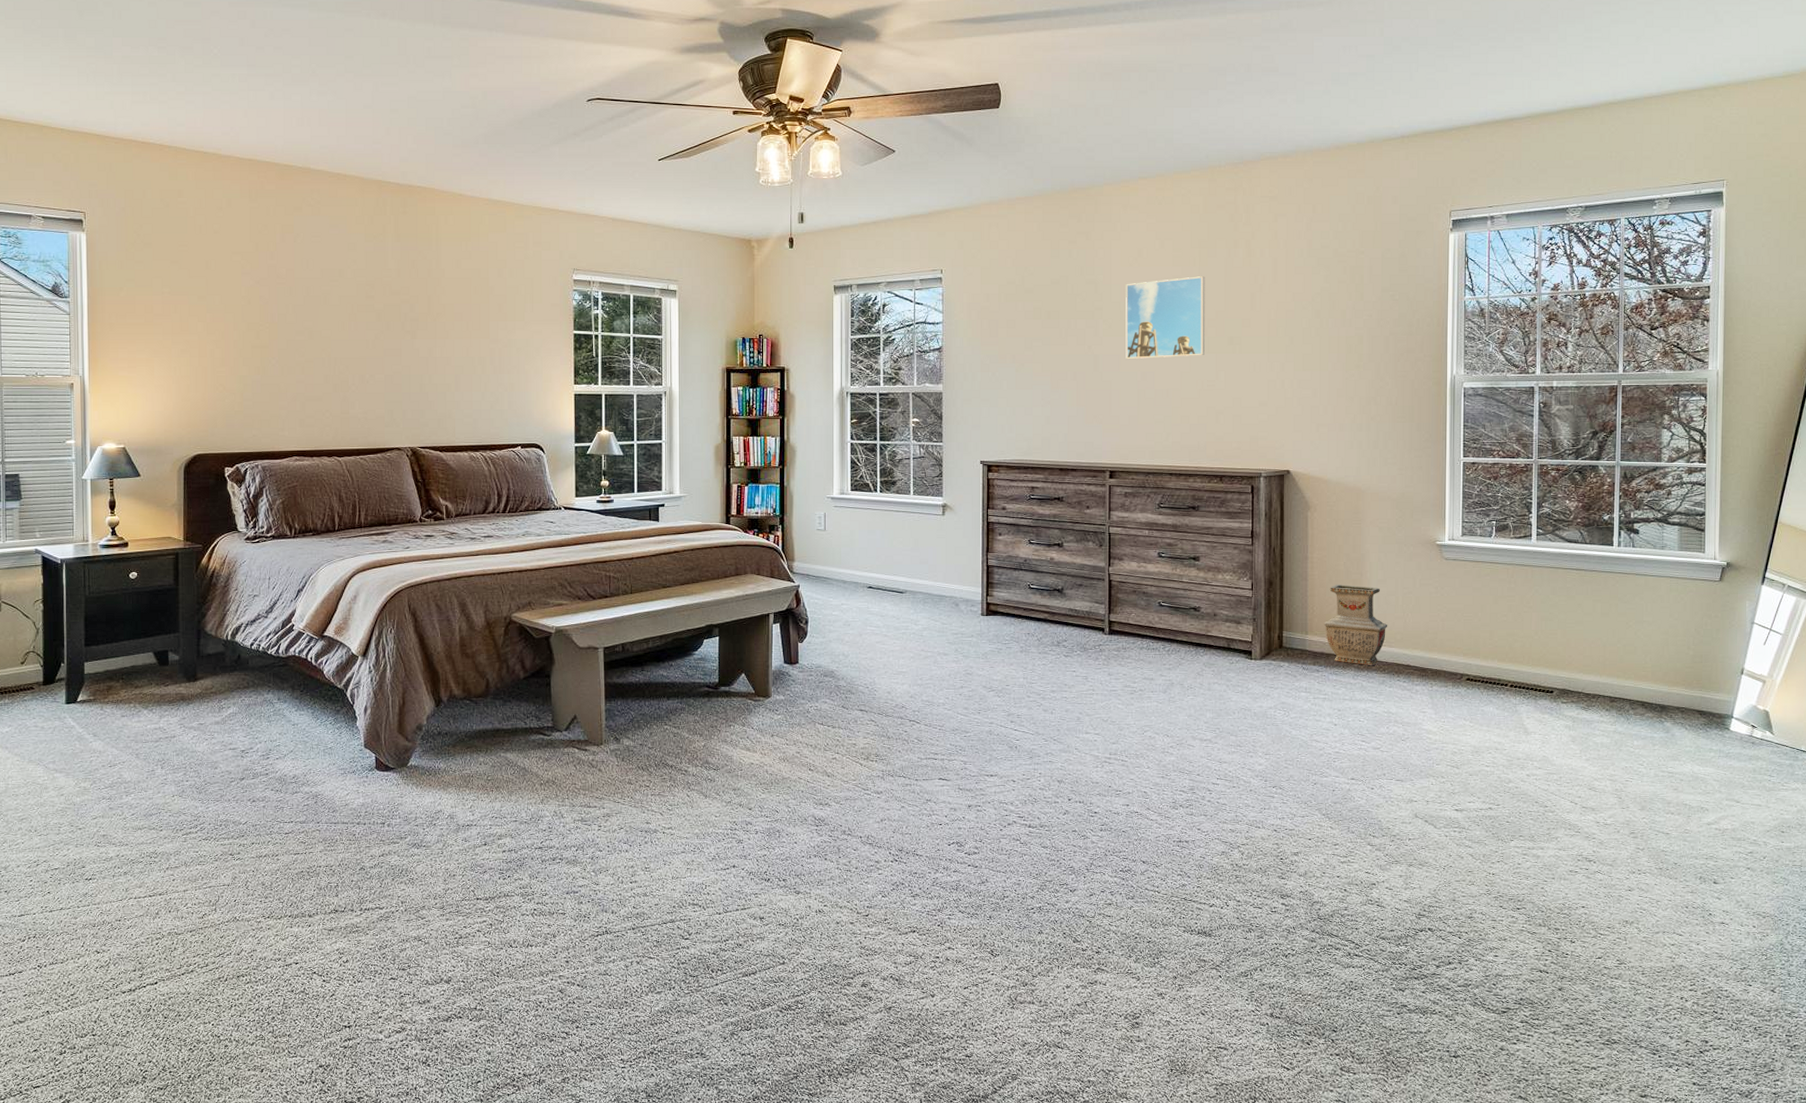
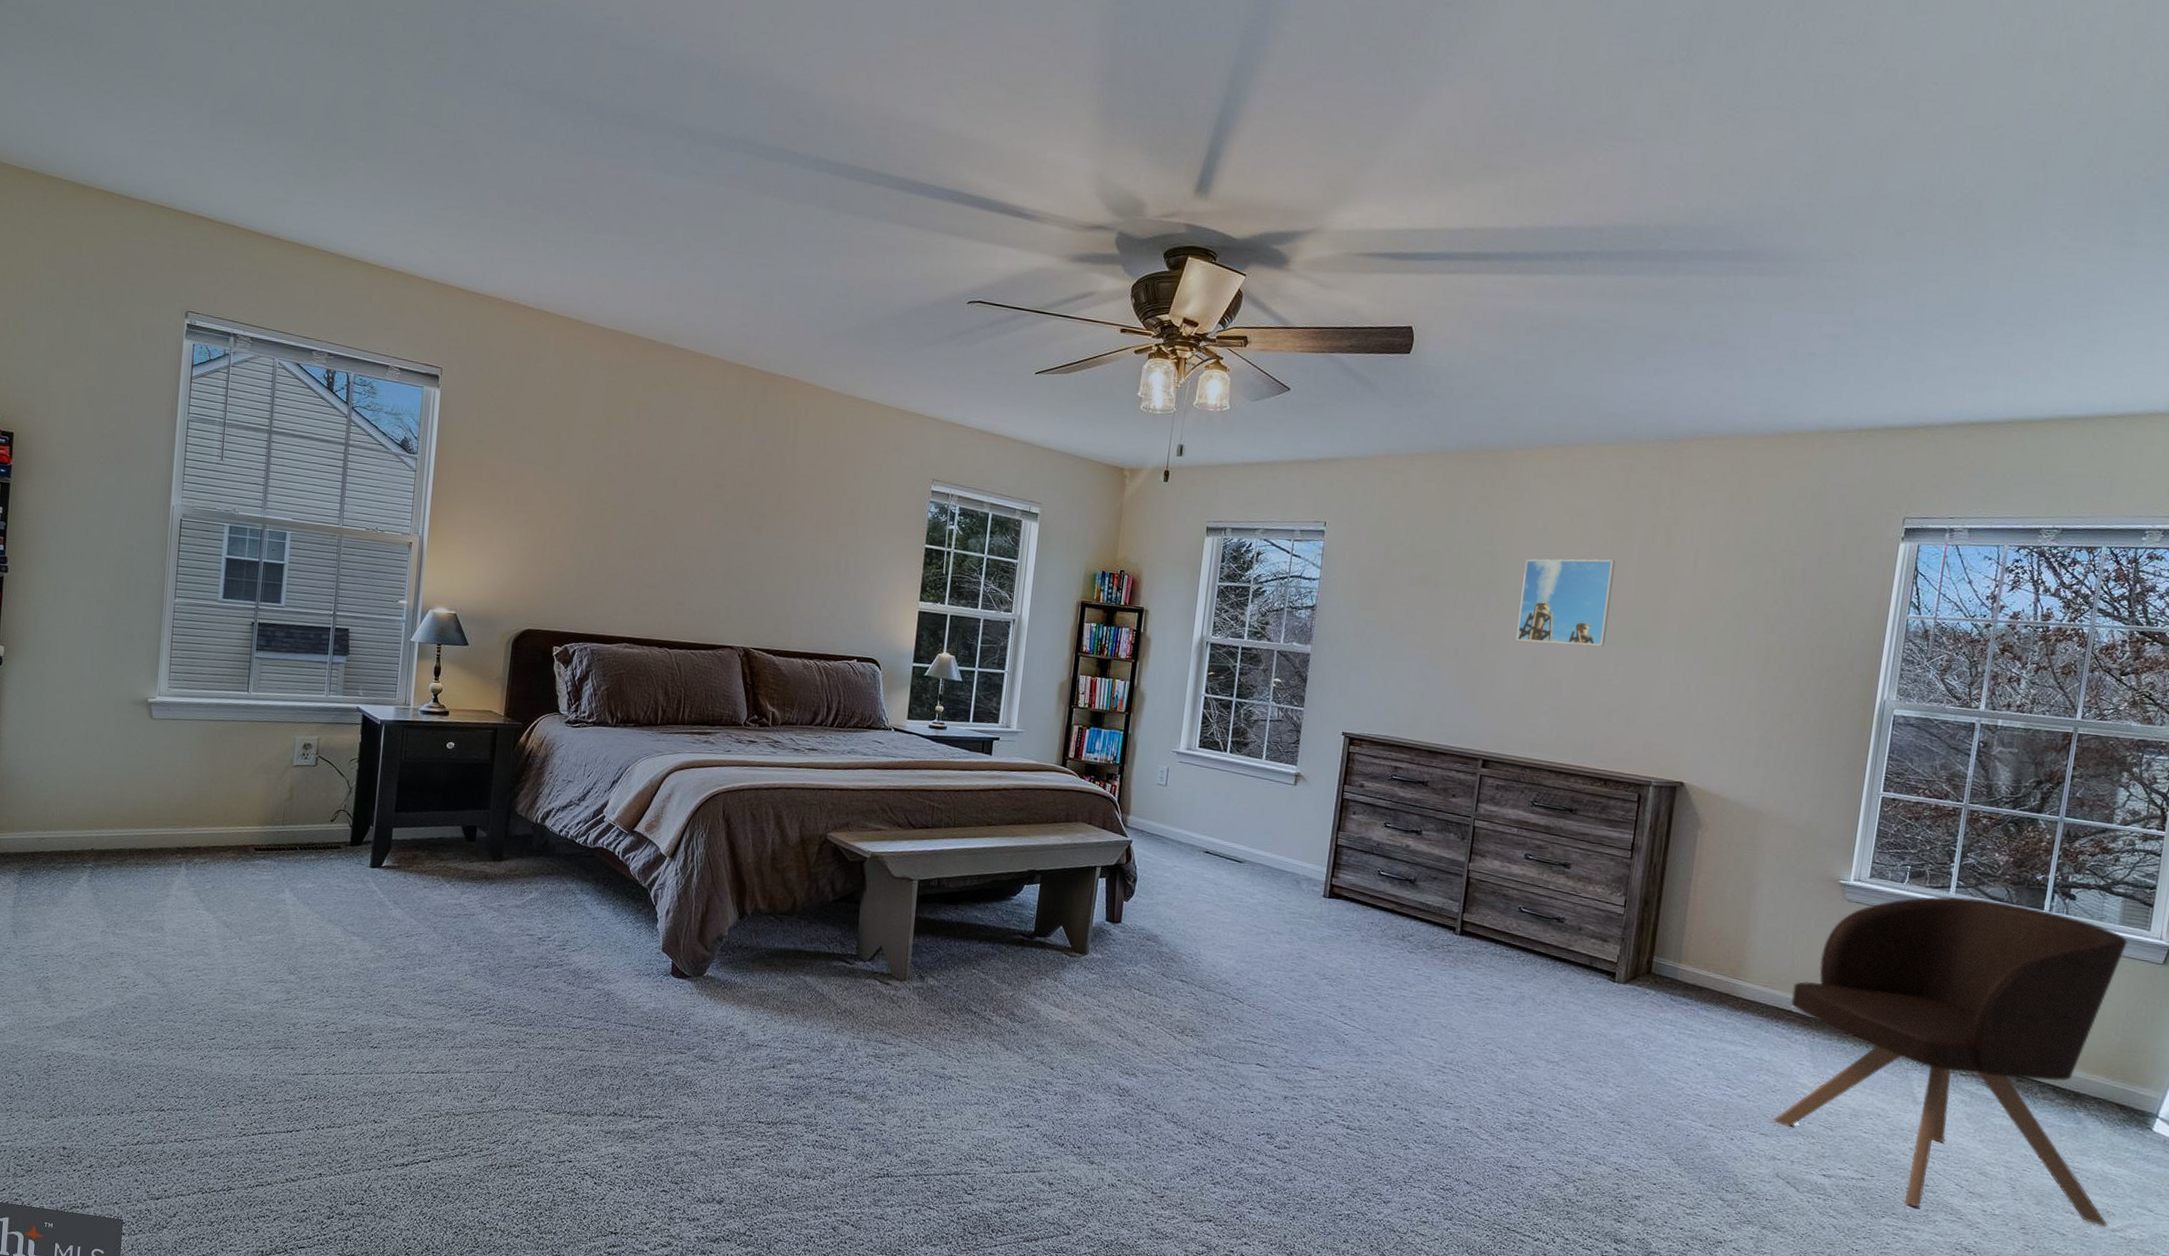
vase: present [1324,584,1388,666] -> none [1700,912,1773,1007]
armchair: none [1406,542,1704,828] -> present [1773,896,2129,1227]

